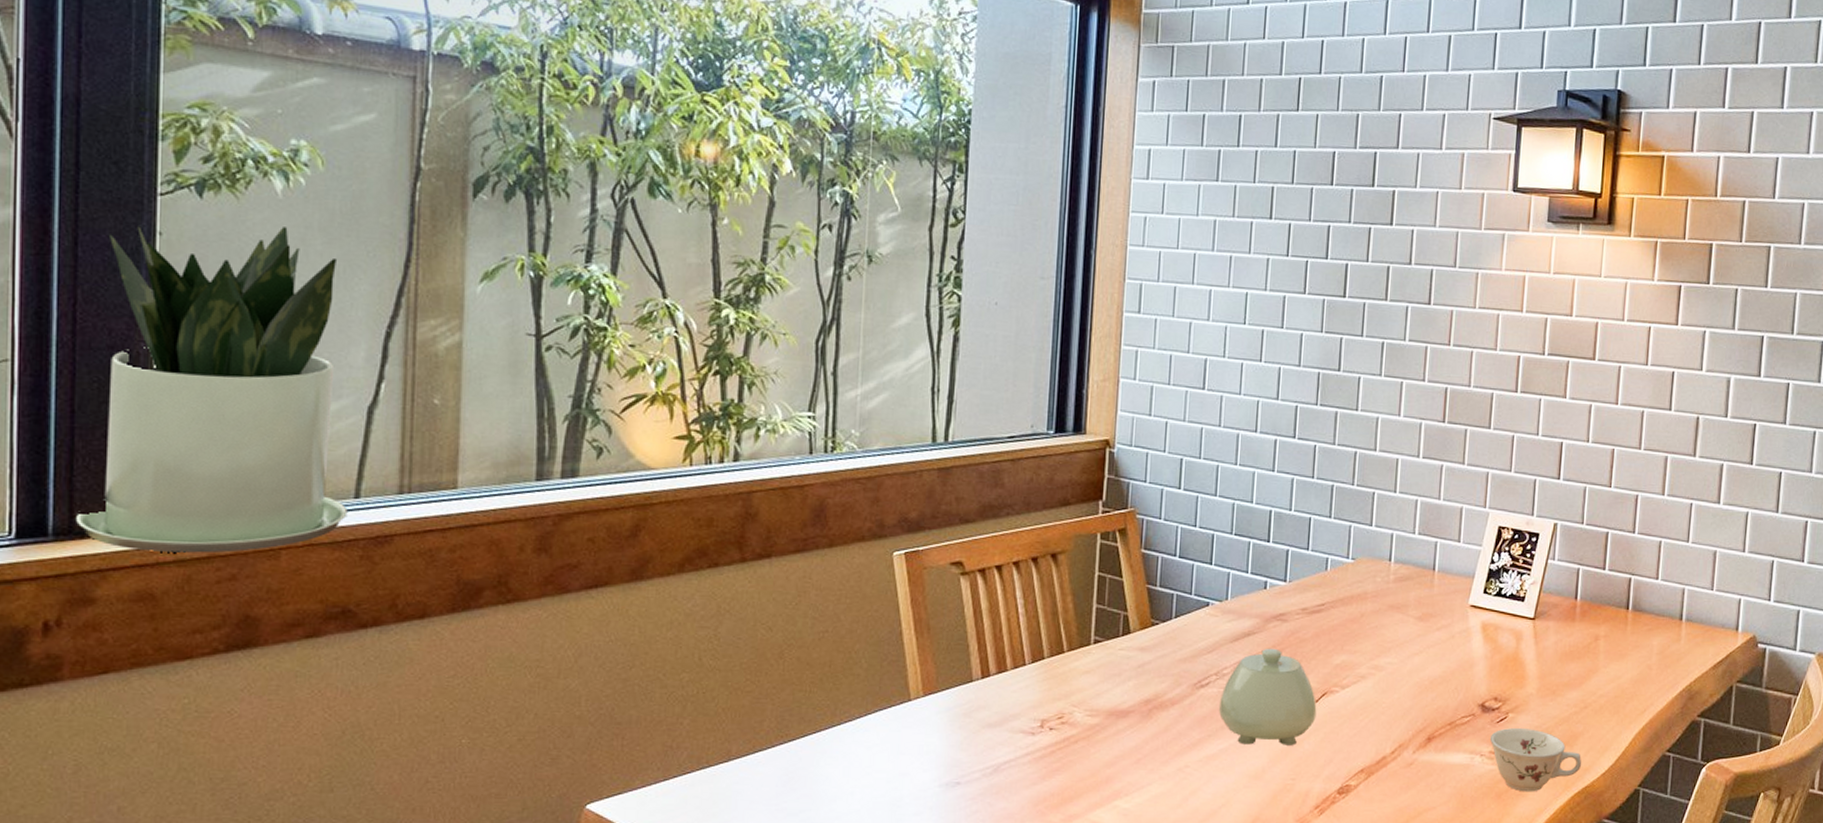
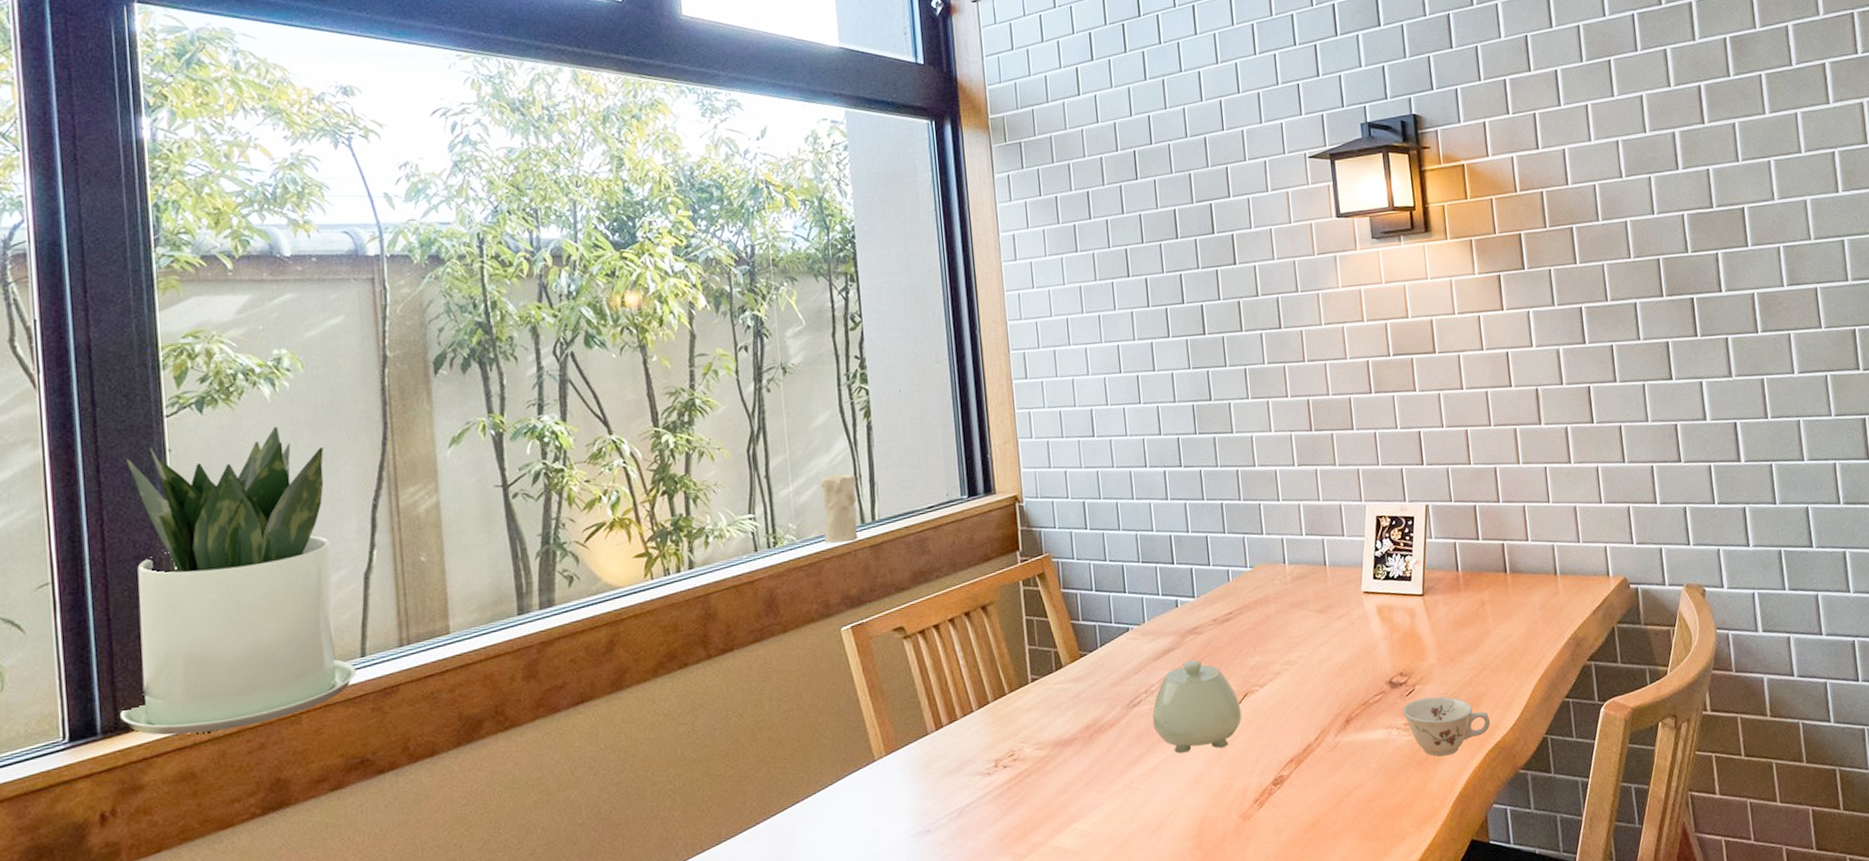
candle: none [888,384,933,461] -> present [820,473,858,544]

